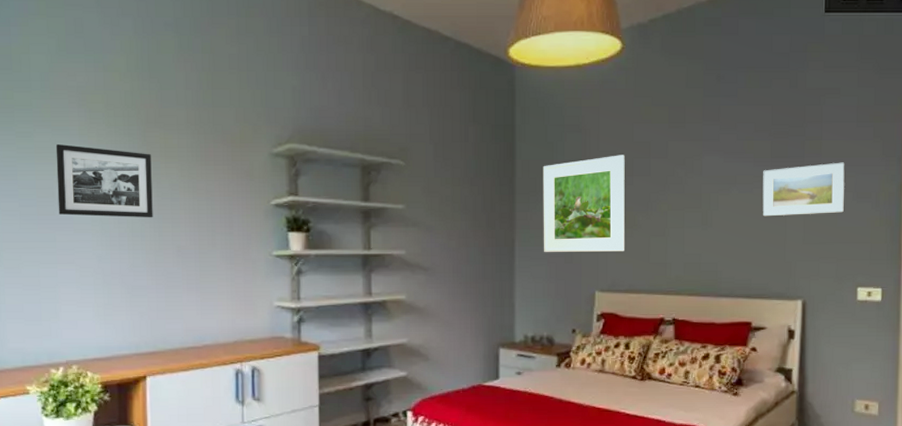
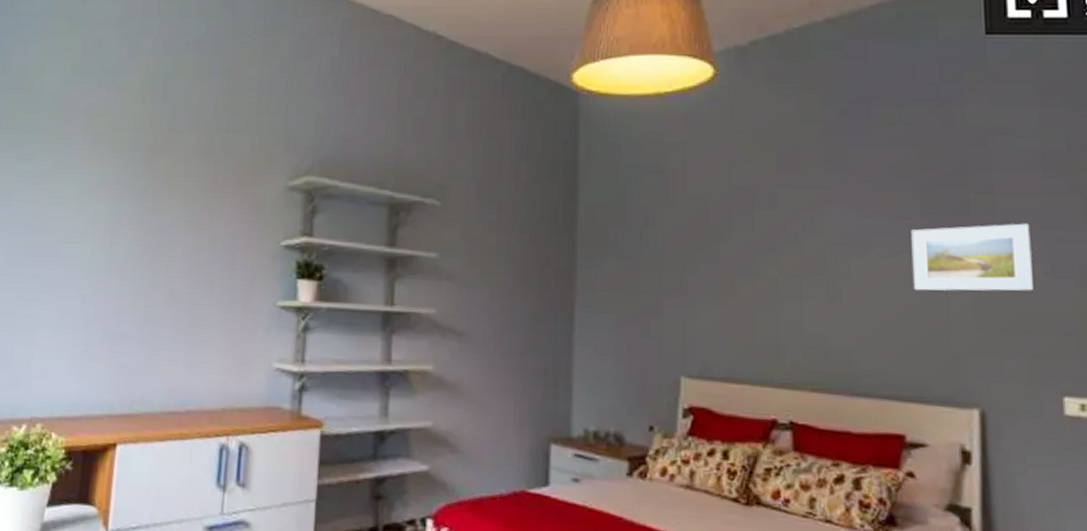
picture frame: present [55,143,153,218] -> none [47,168,154,255]
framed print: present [543,155,625,252] -> none [611,203,720,326]

